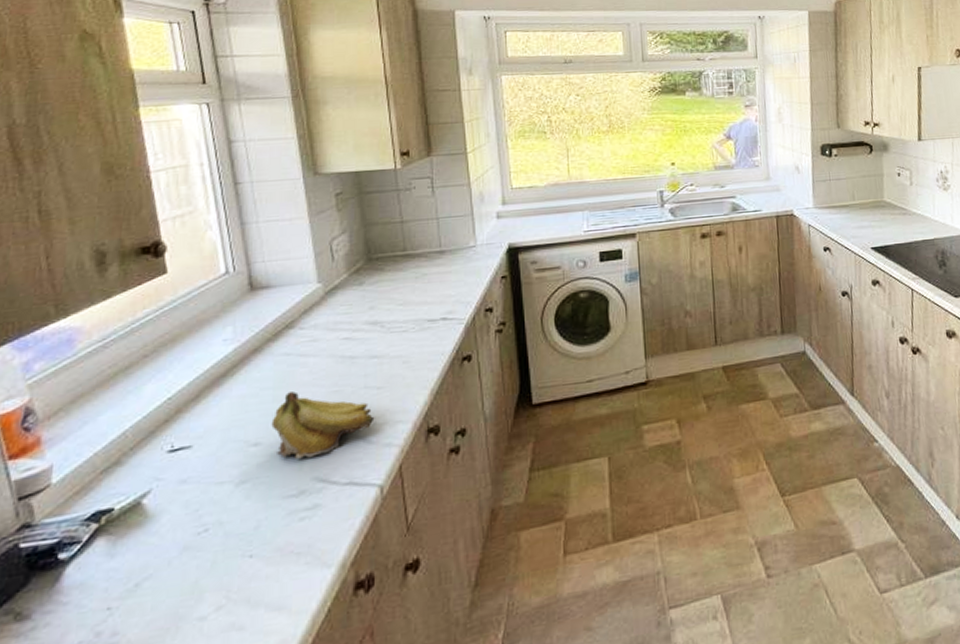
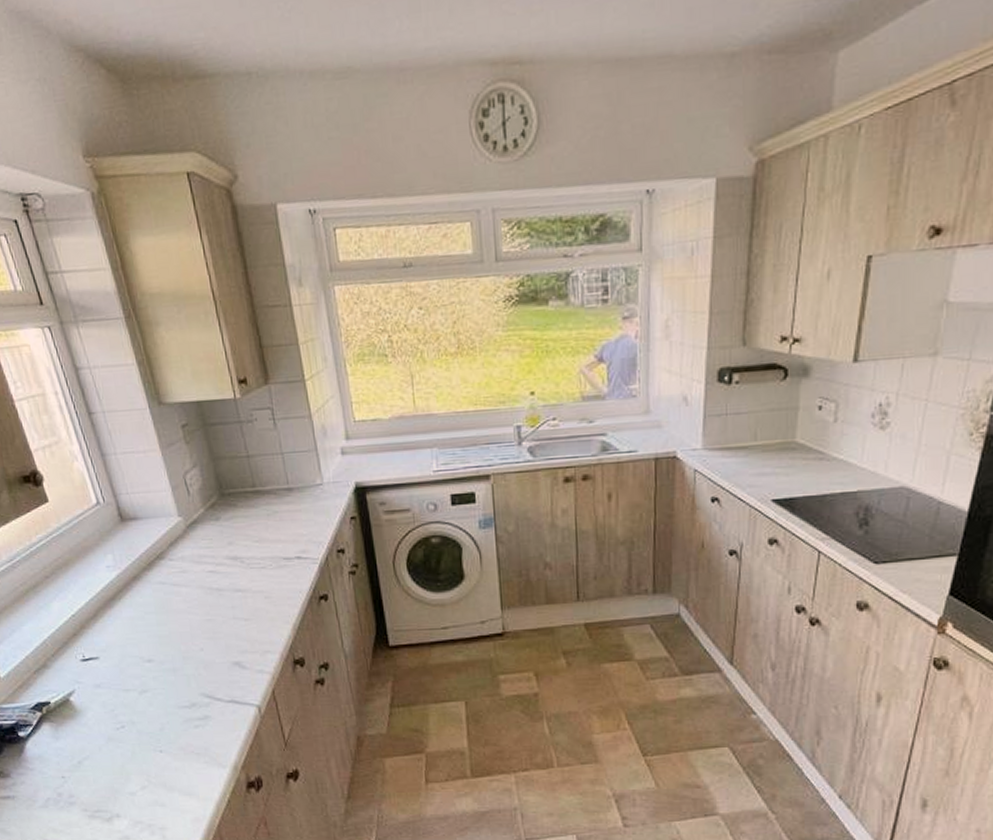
fruit: present [271,391,375,459] -> none [159,617,246,676]

